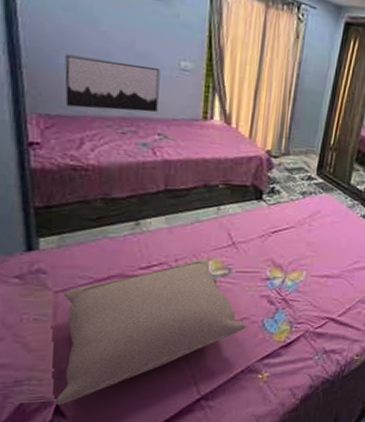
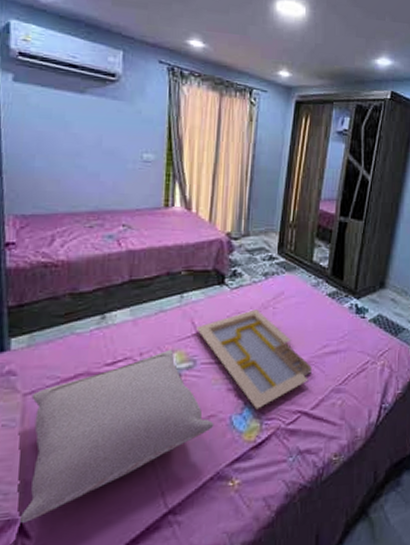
wall art: present [65,54,160,112] -> none [39,157,125,206]
serving tray: none [233,225,342,315] -> present [196,309,312,410]

